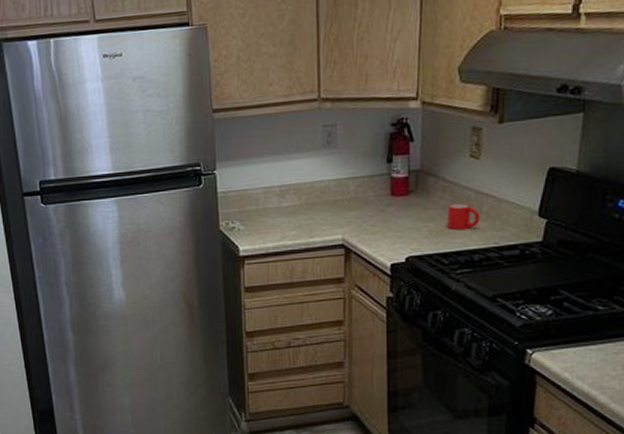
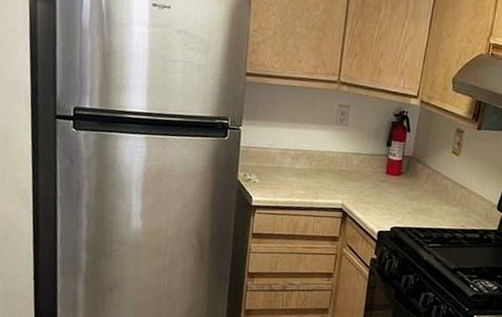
mug: present [447,202,480,230] -> none [427,188,454,212]

